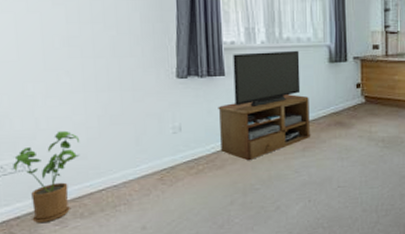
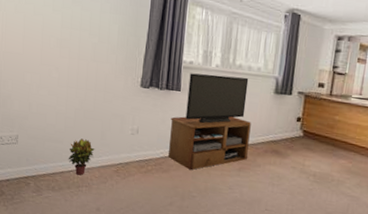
house plant: present [13,130,80,224] -> none [9,116,60,189]
potted plant: none [97,149,130,193] -> present [68,138,95,176]

